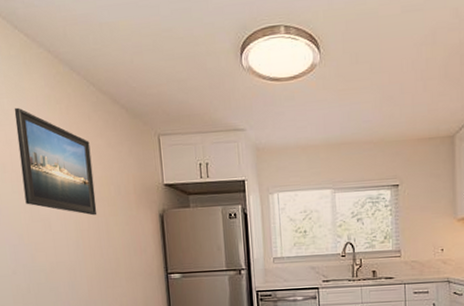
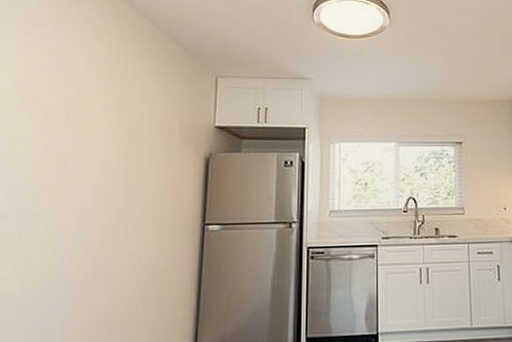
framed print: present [14,107,97,216] -> none [41,35,136,155]

